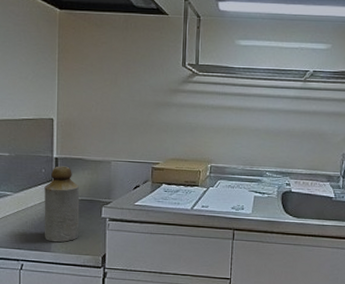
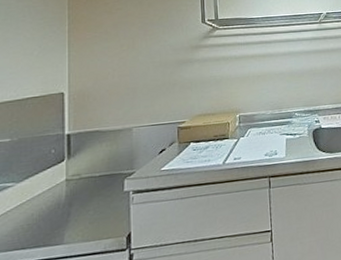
bottle: present [44,166,80,243] -> none [54,141,98,232]

